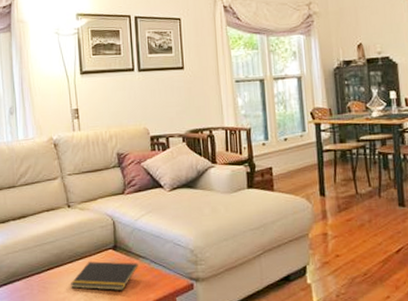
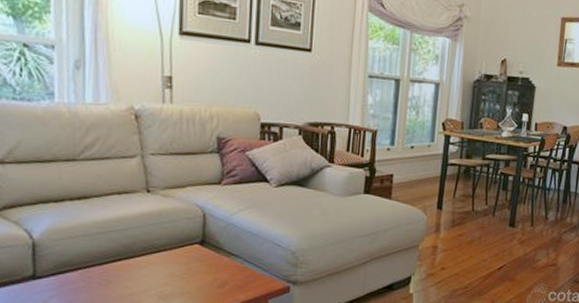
notepad: present [70,261,138,290] -> none [141,256,229,289]

